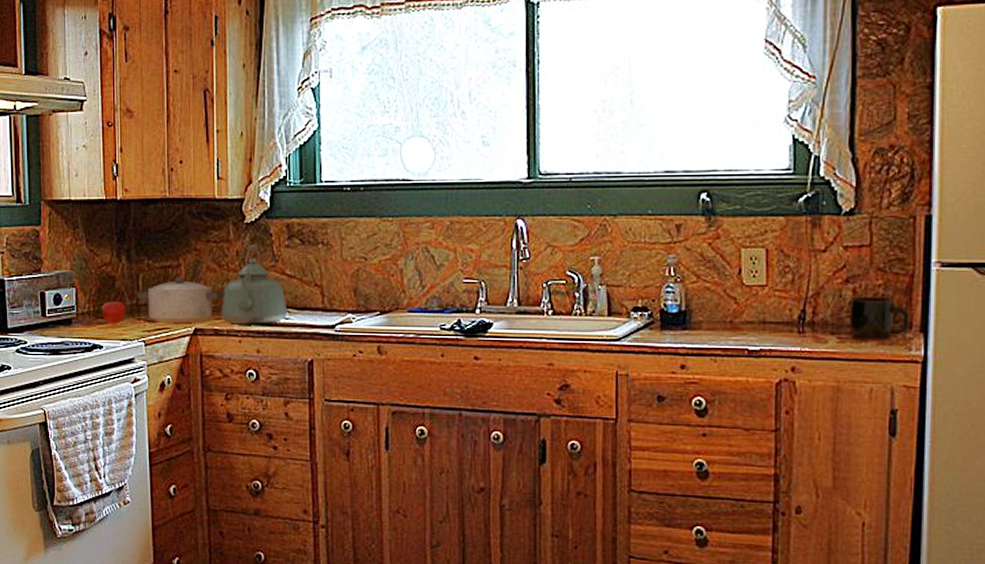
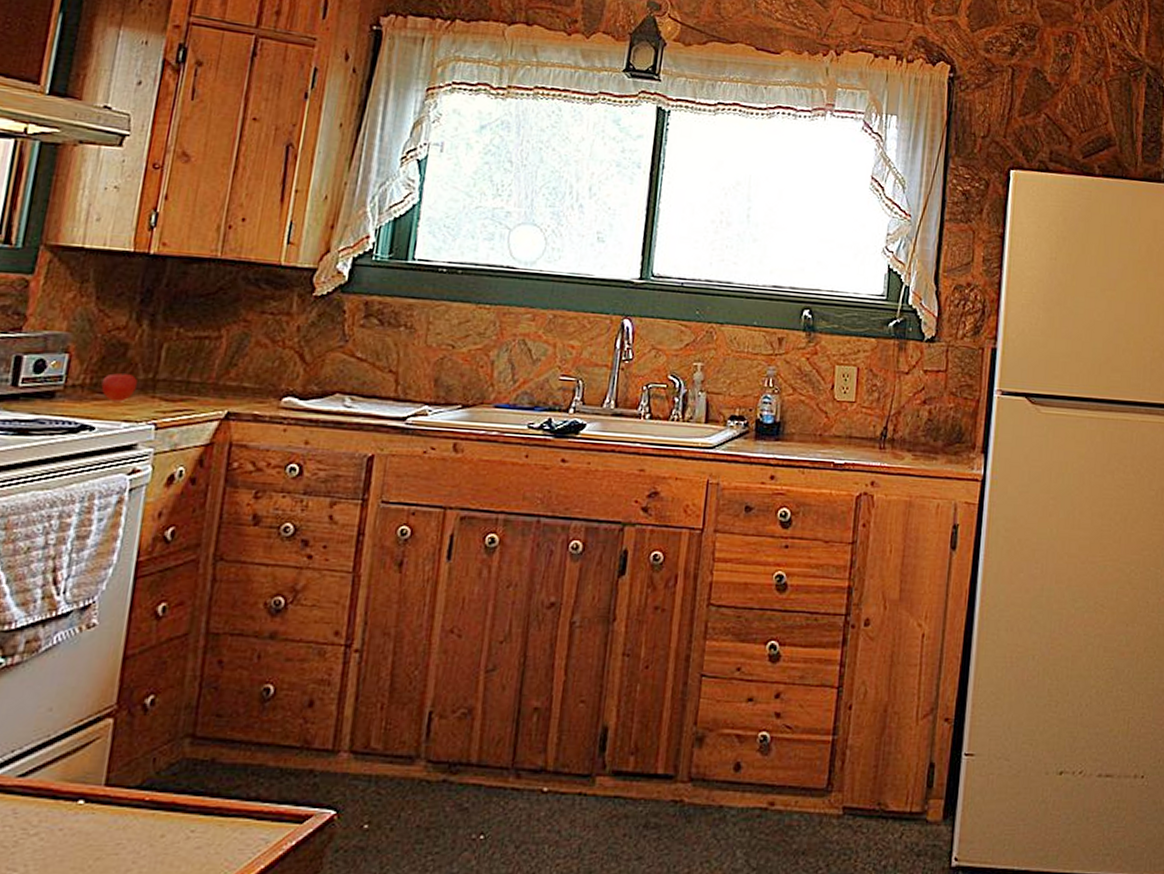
cooking pot: present [137,278,224,324] -> none [155,351,274,406]
kettle: present [221,243,288,325] -> none [264,319,352,413]
mug: present [849,296,910,341] -> none [924,417,974,460]

